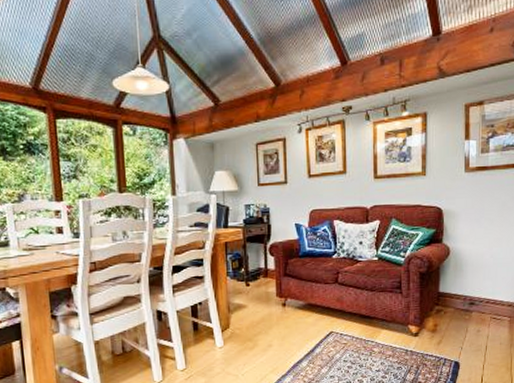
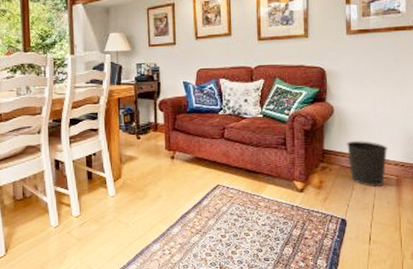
wastebasket: none [461,282,503,328] -> present [346,141,388,186]

